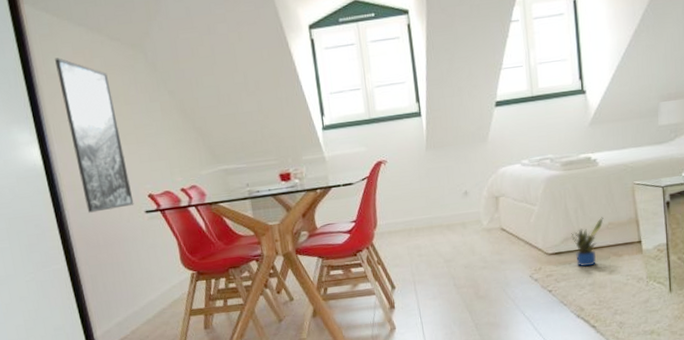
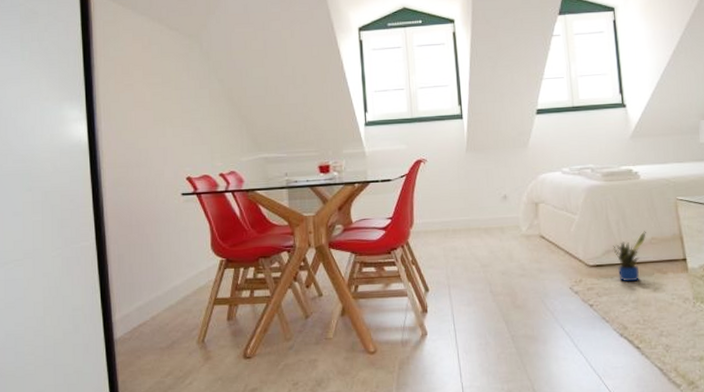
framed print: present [55,57,134,213] -> none [115,42,172,192]

